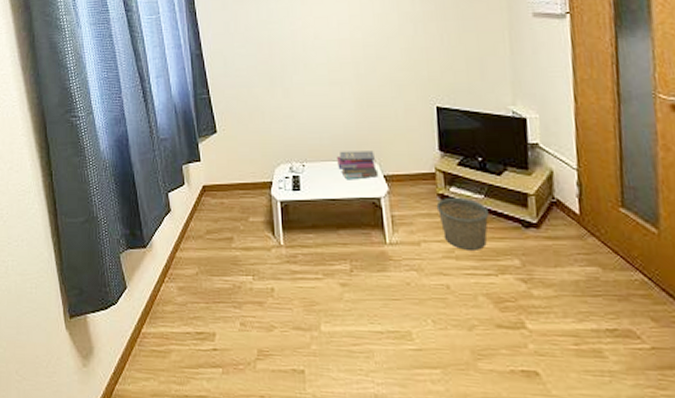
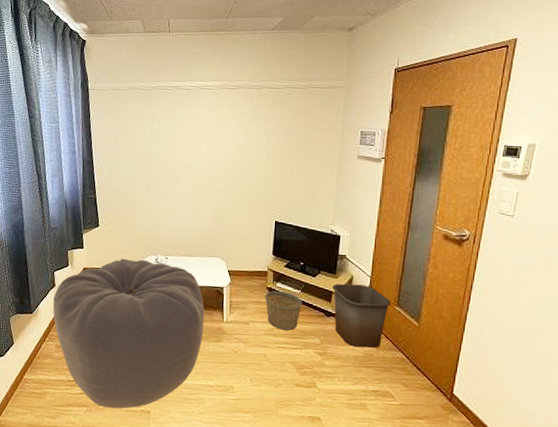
bean bag chair: none [170,169,362,369] -> present [53,258,205,409]
books: present [337,151,379,180] -> none [193,249,225,272]
waste bin: none [526,181,612,269] -> present [332,283,391,348]

